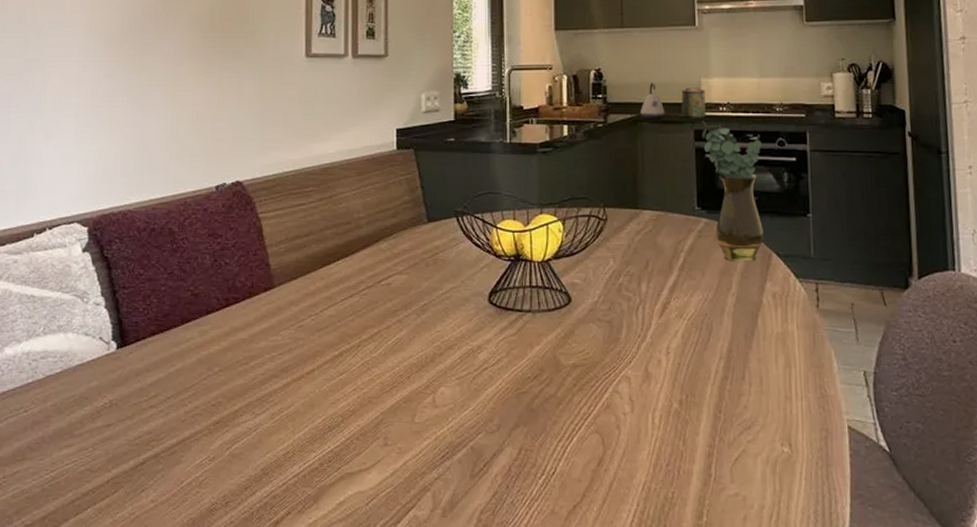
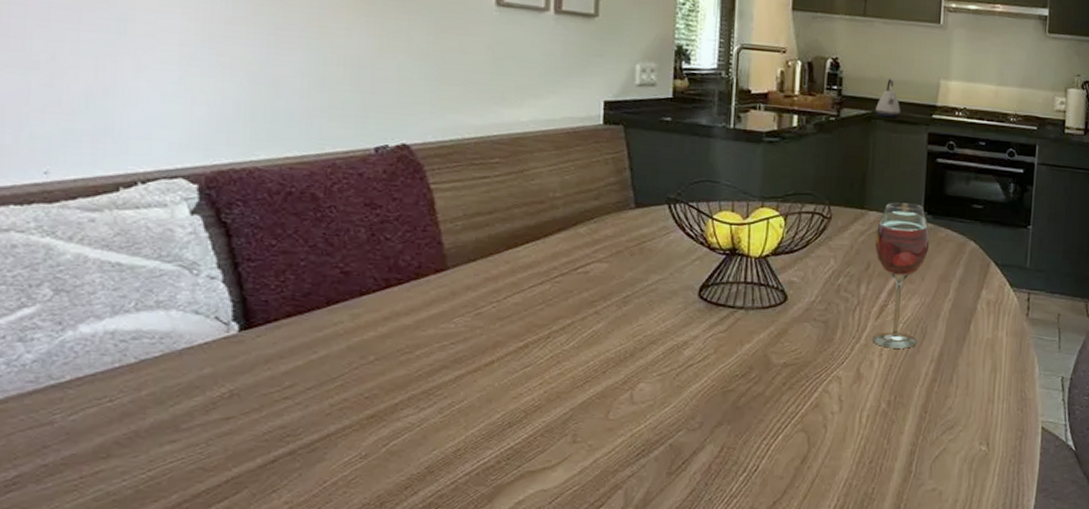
wineglass: none [651,200,707,346] -> present [873,202,930,349]
canister: present [681,87,706,119] -> none [916,88,944,122]
vase: present [701,120,764,262] -> none [935,124,993,269]

